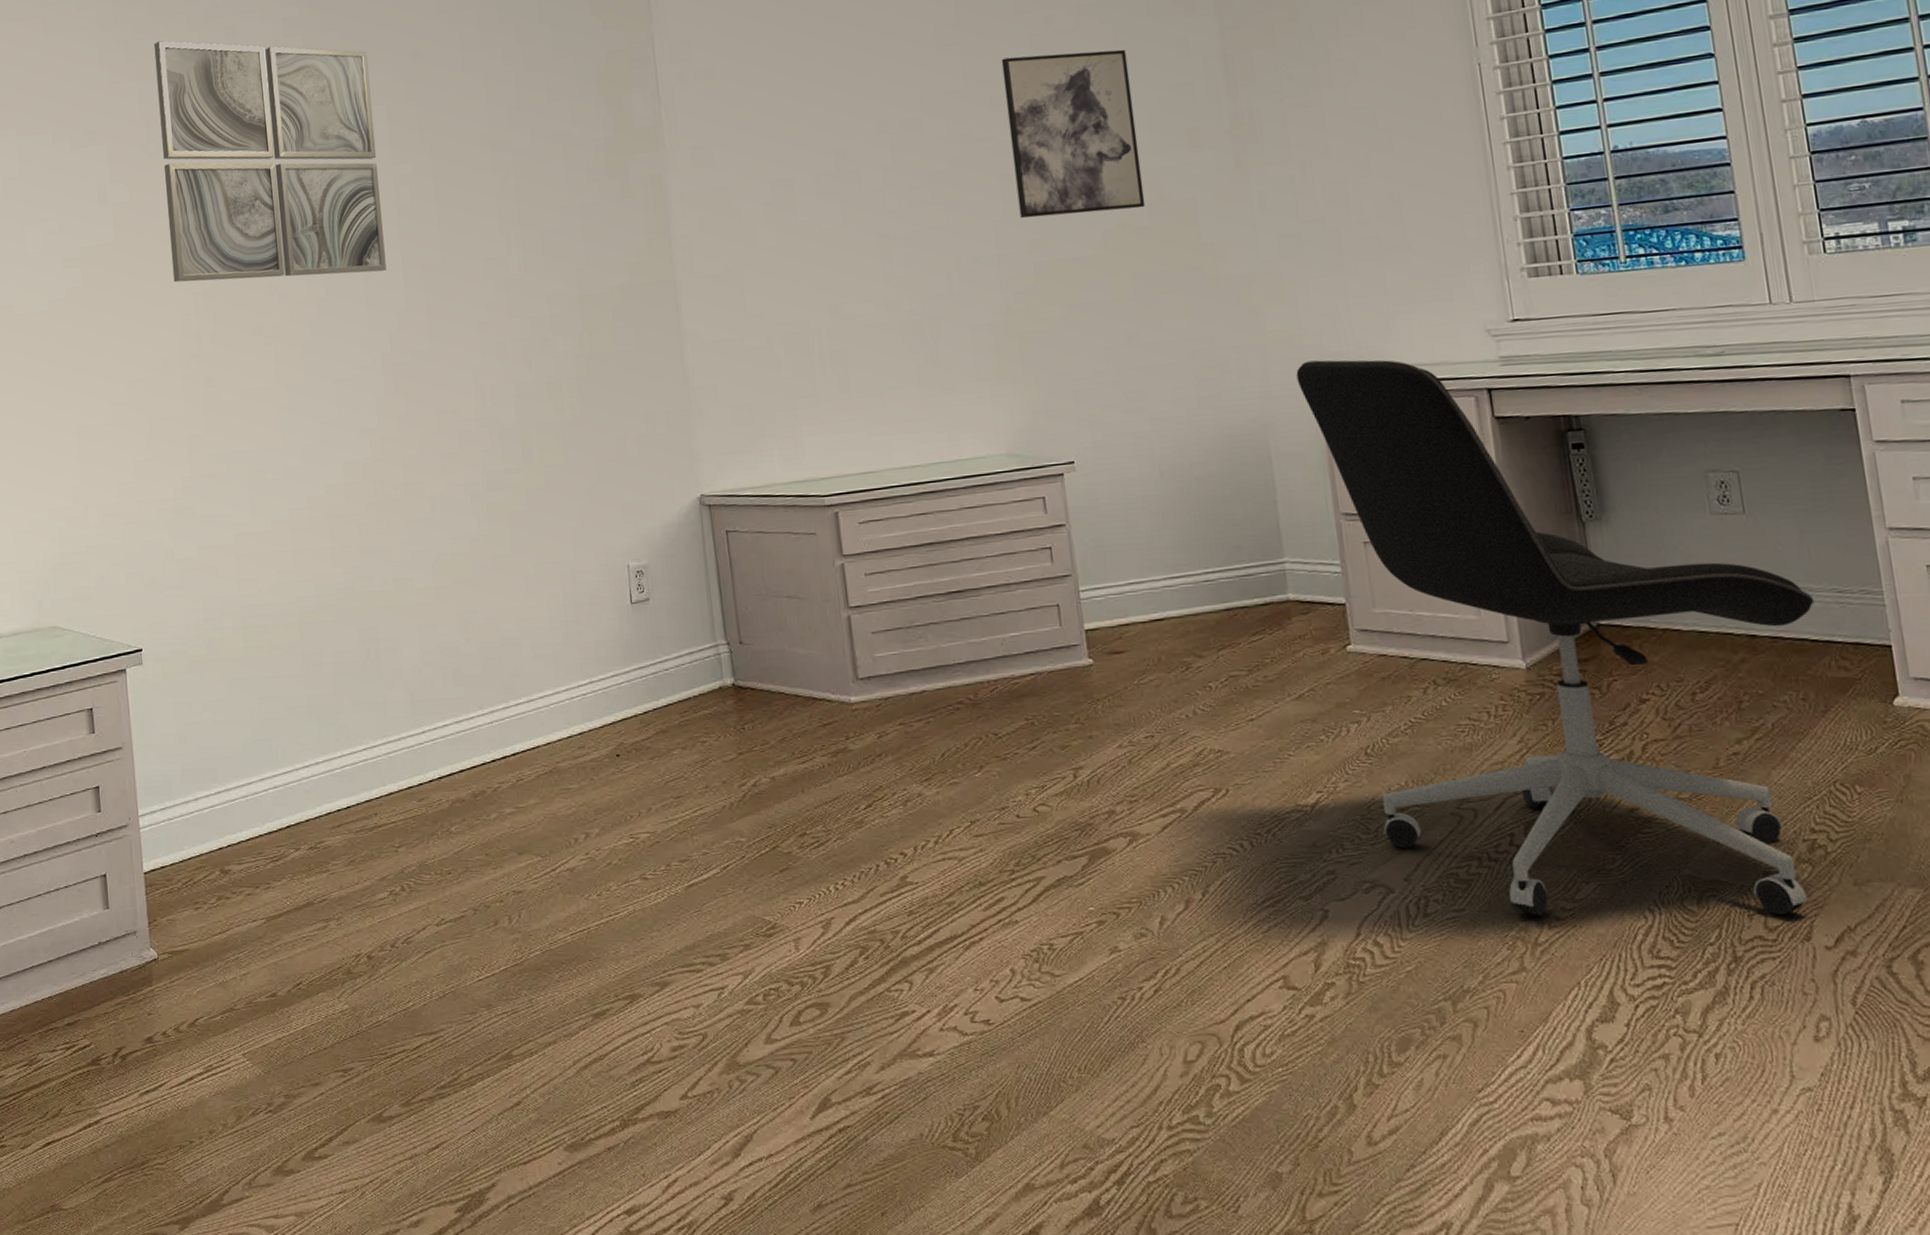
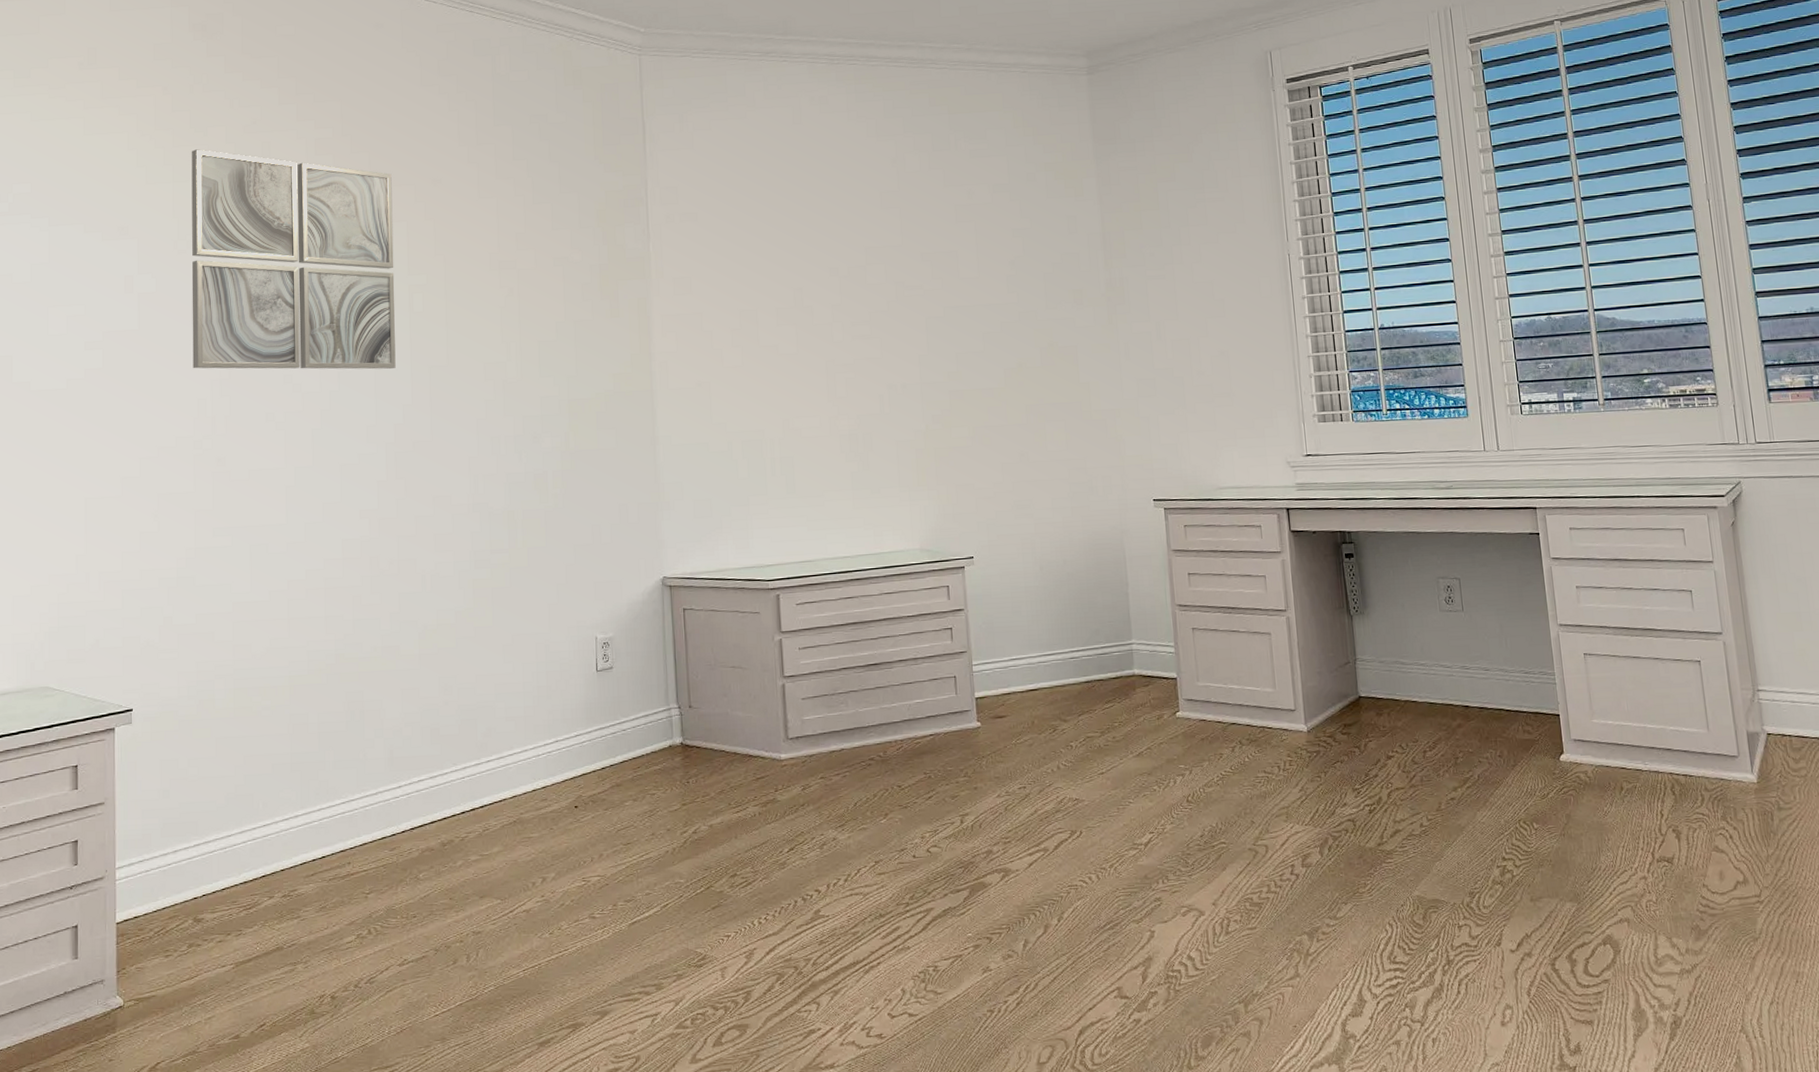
wall art: present [1001,49,1146,219] -> none [931,221,1039,355]
office chair: present [1296,359,1815,916] -> none [1147,480,1509,931]

